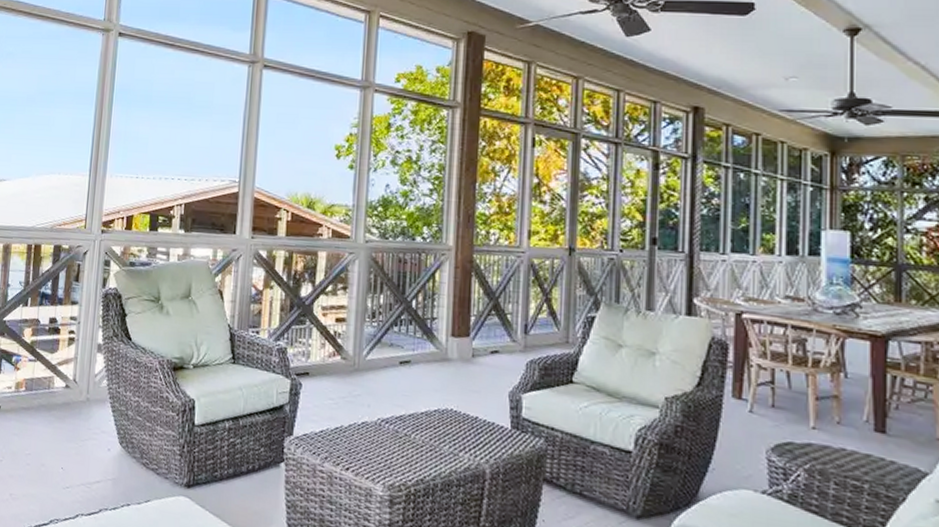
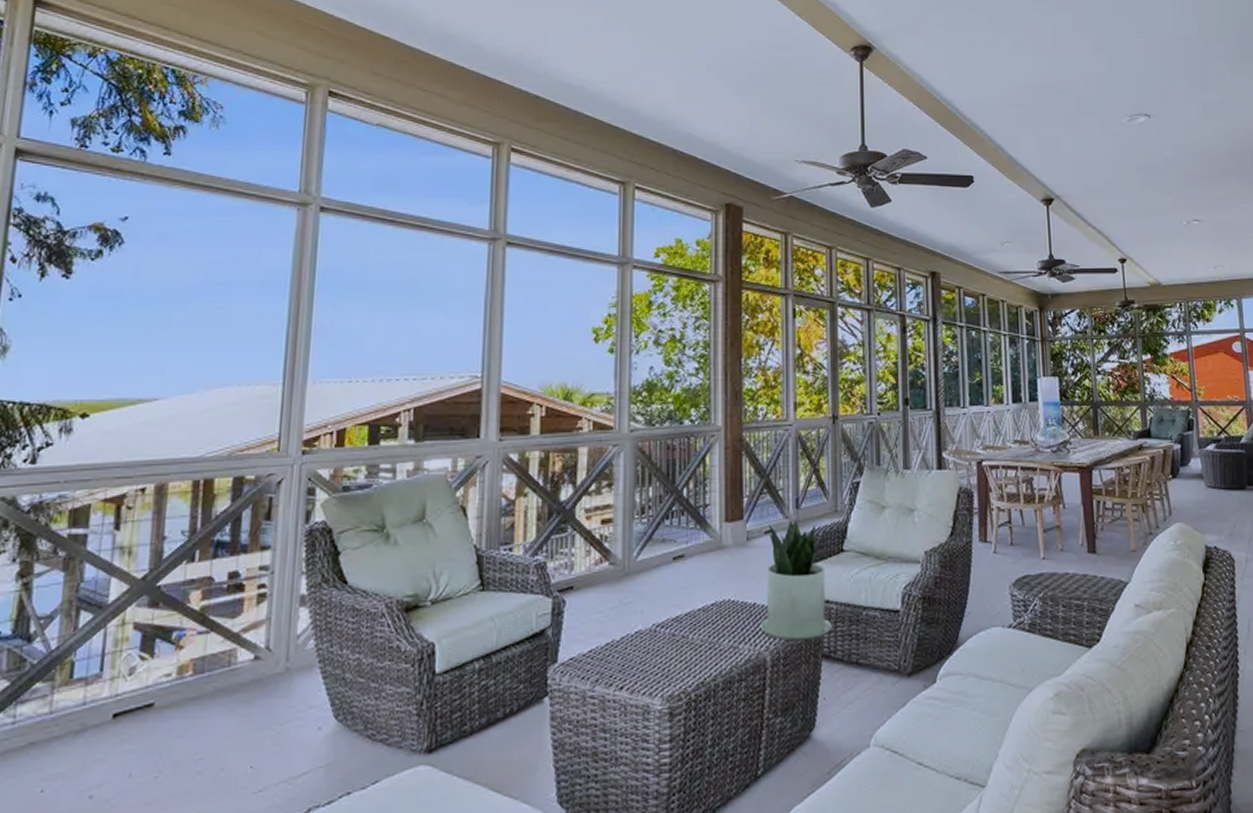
planter: none [481,344,556,463] -> present [760,520,832,642]

